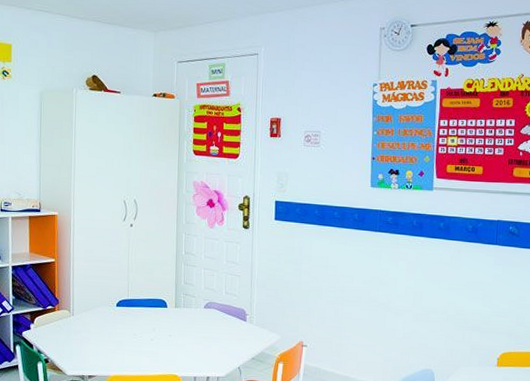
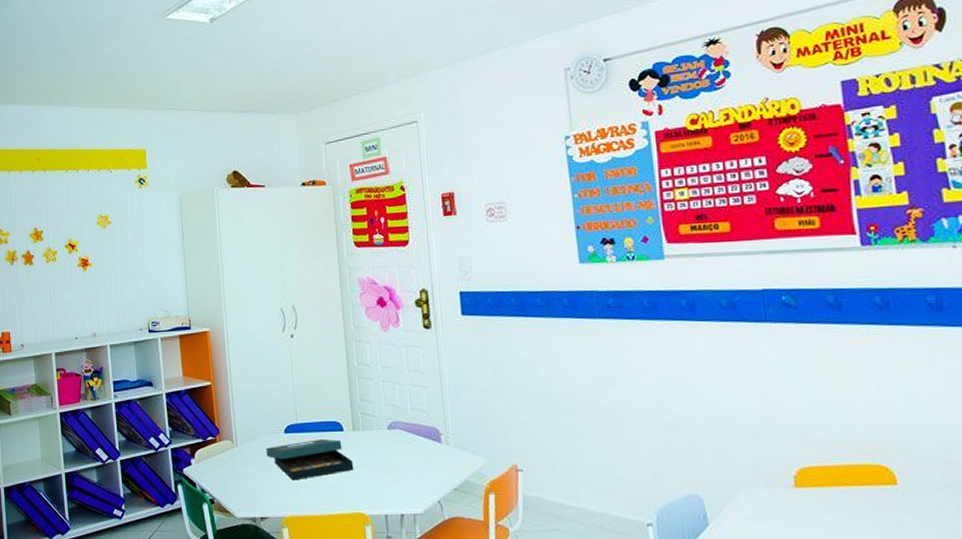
board game: none [98,313,173,346] -> present [266,439,354,481]

